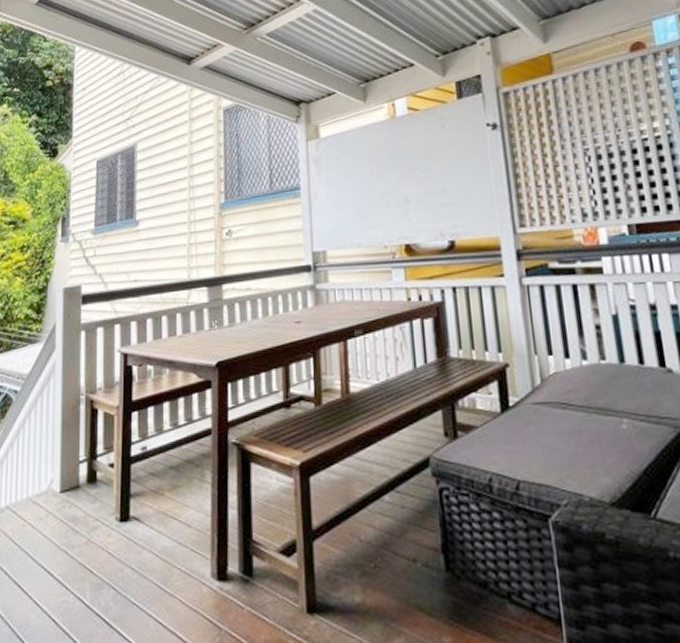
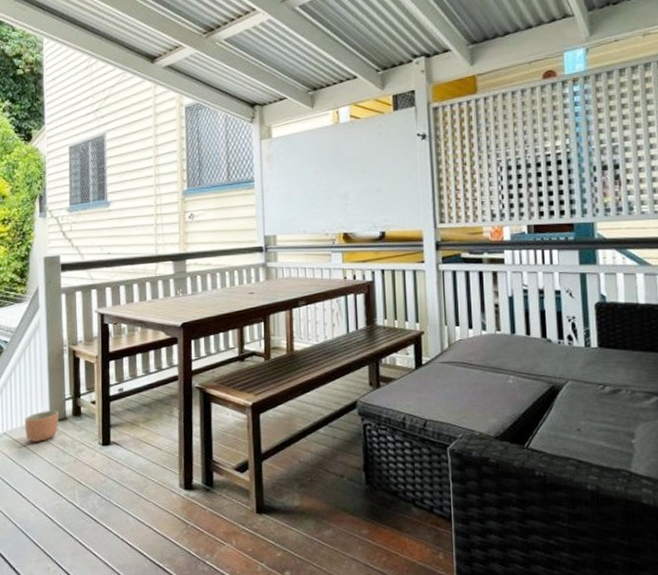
planter: none [30,477,71,518] -> present [24,411,59,442]

